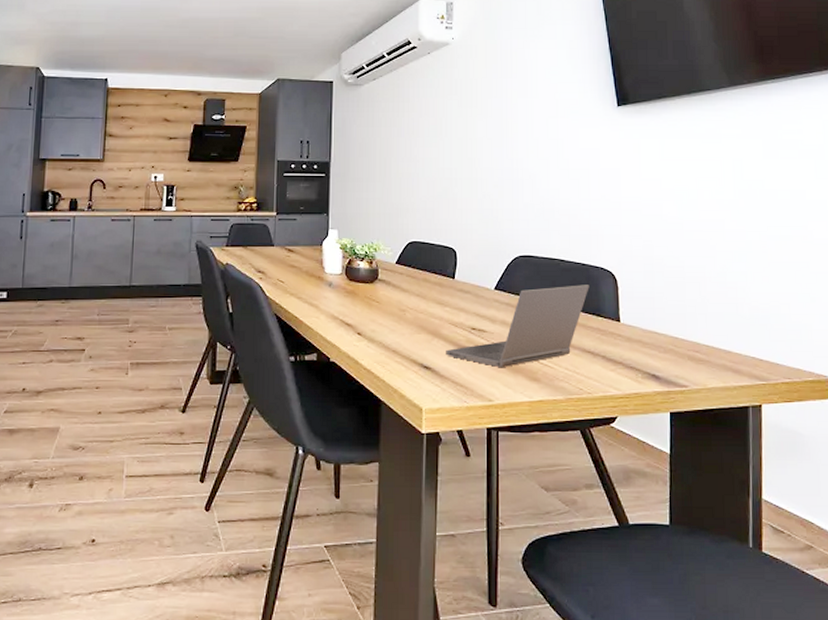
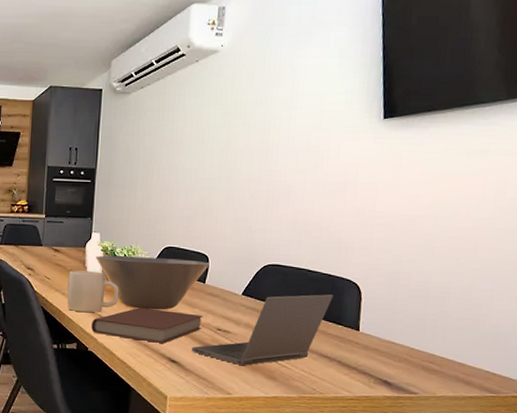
mug: none [304,271,362,317] -> present [67,270,120,312]
book: none [333,308,455,348] -> present [91,307,203,343]
bowl: none [334,253,457,311] -> present [96,255,210,310]

